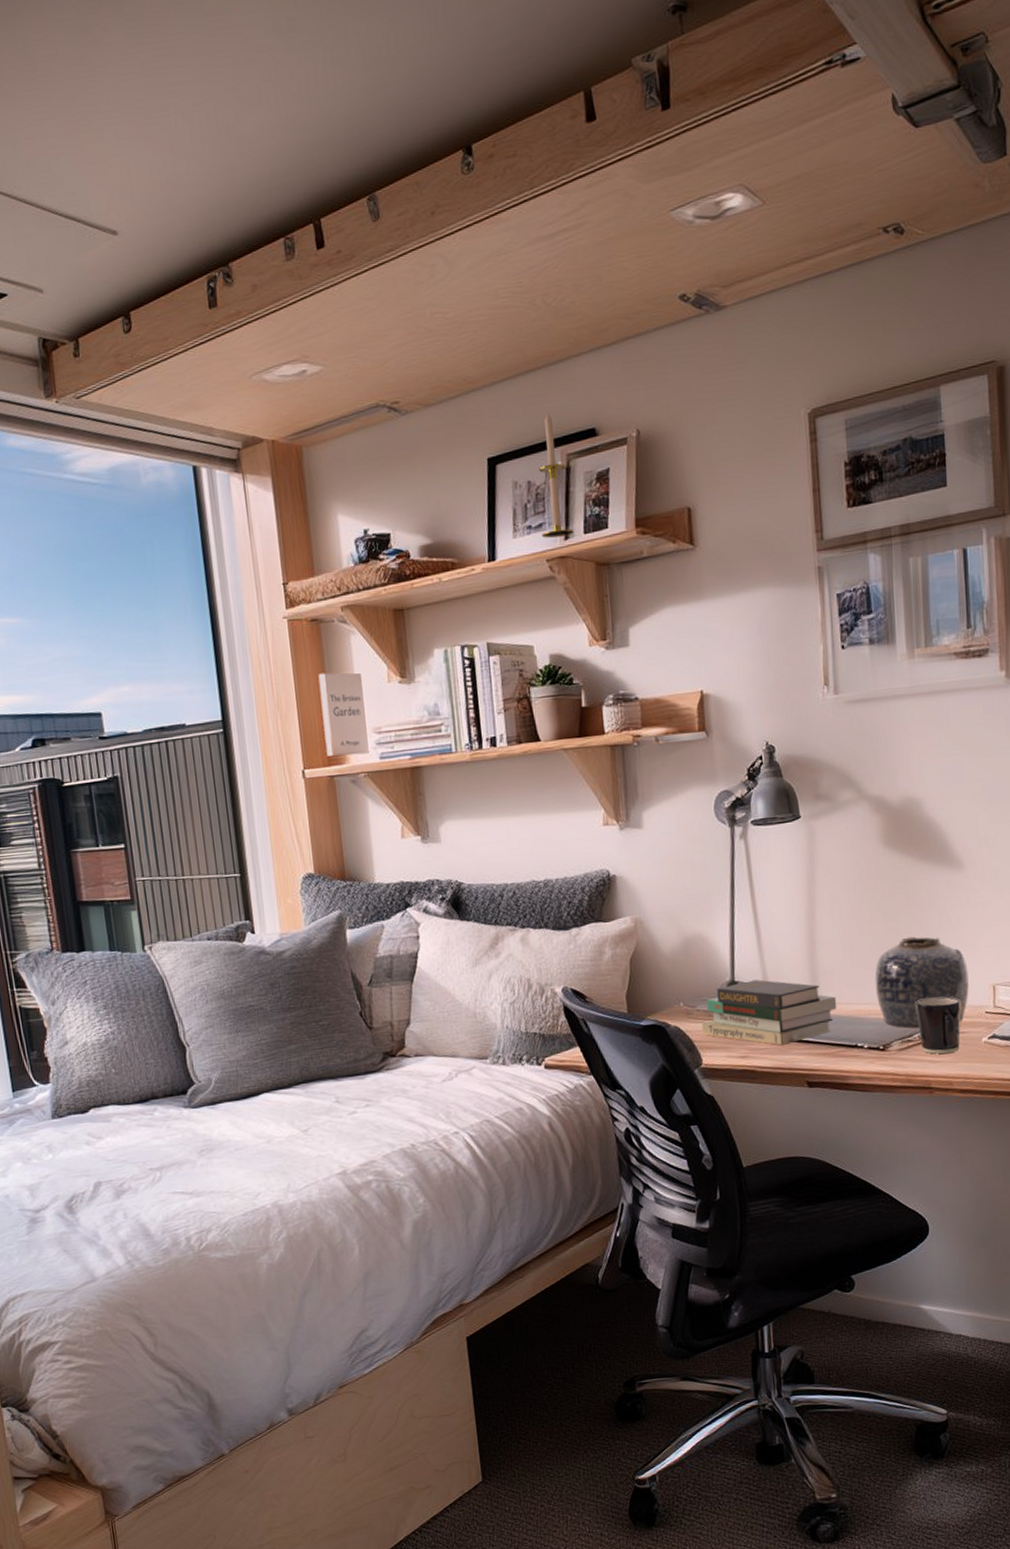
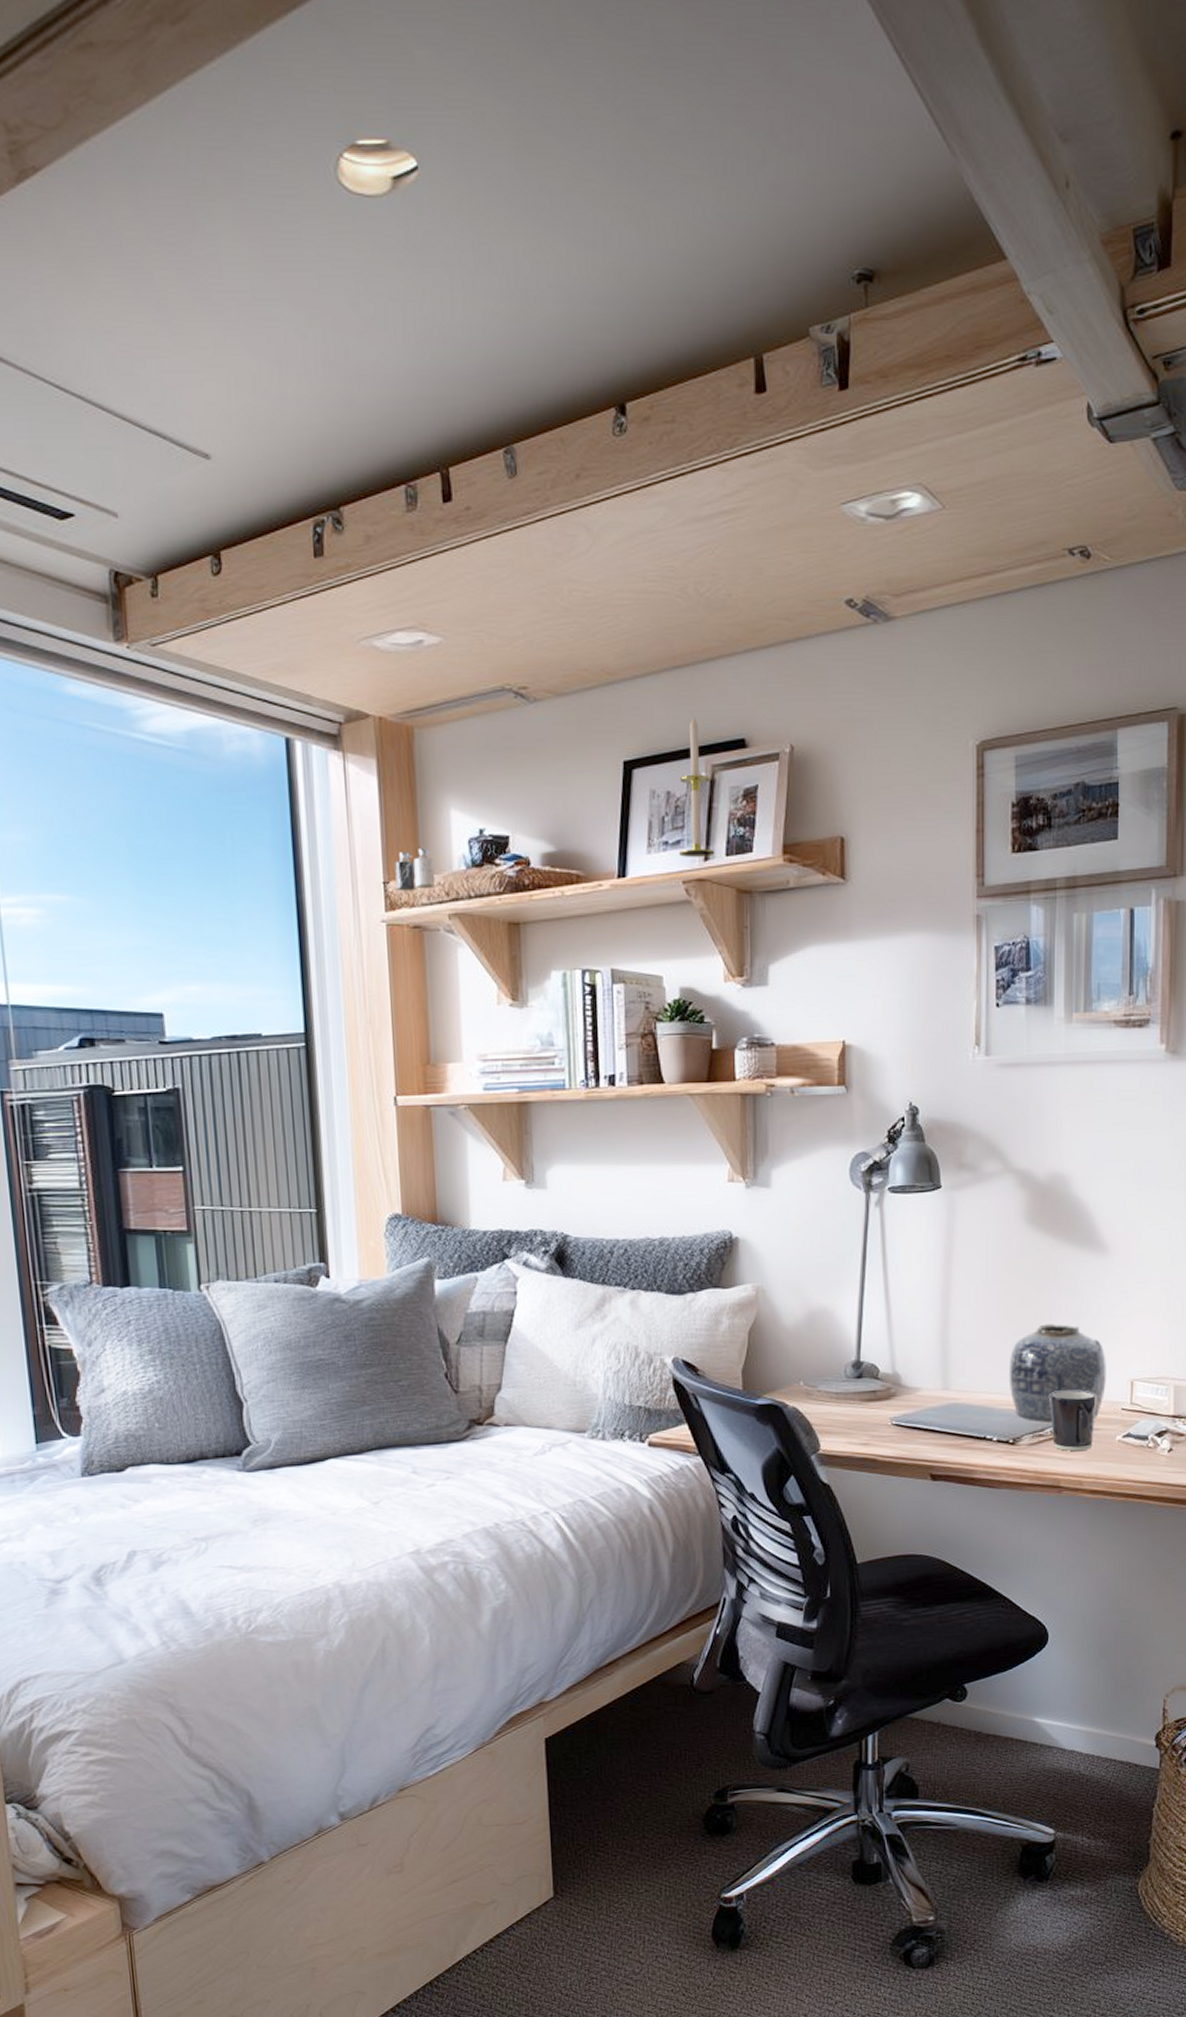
candle: none [292,551,329,591] -> present [395,848,436,892]
book: present [318,672,369,756] -> none [418,988,472,1084]
books: present [701,979,837,1046] -> none [821,1361,967,1434]

